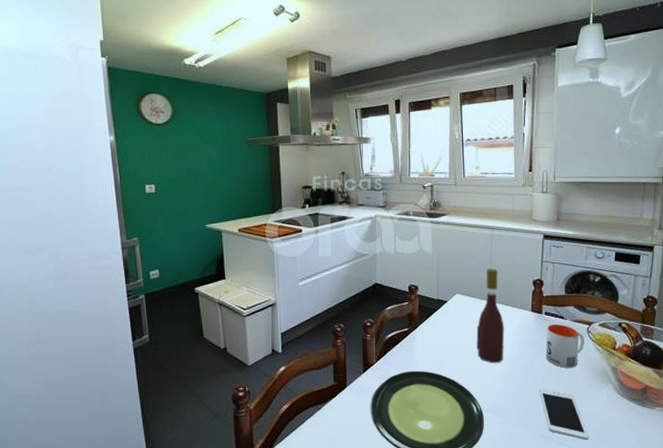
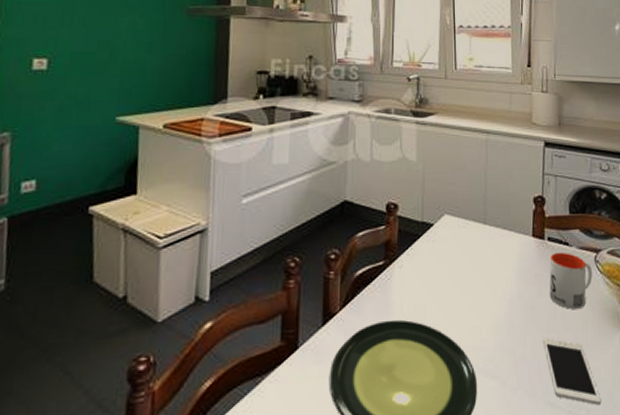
wine bottle: present [476,268,505,364] -> none [468,182,502,307]

